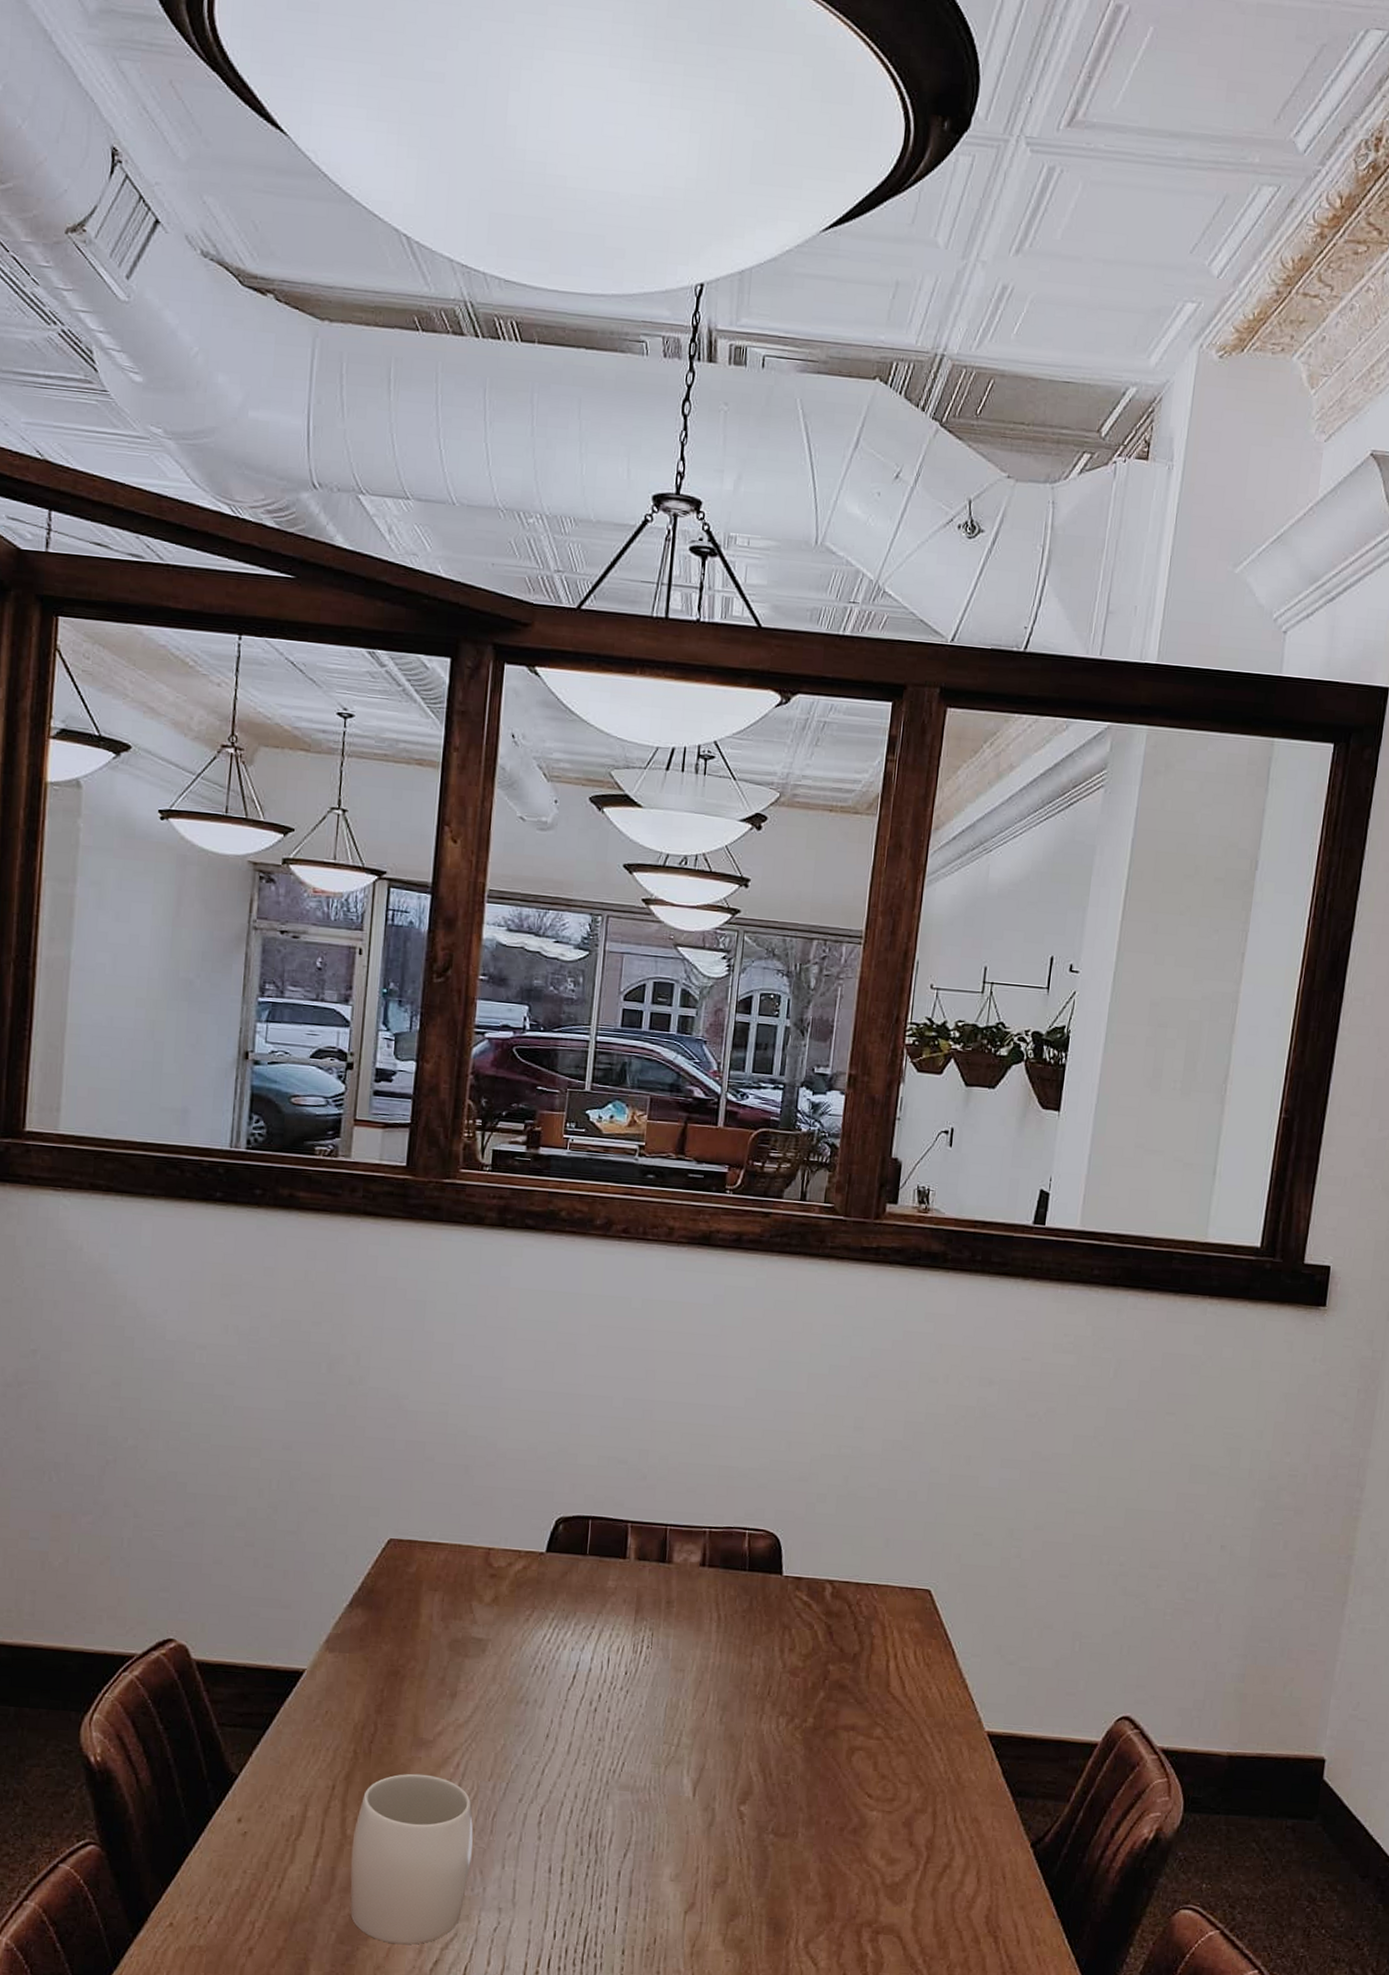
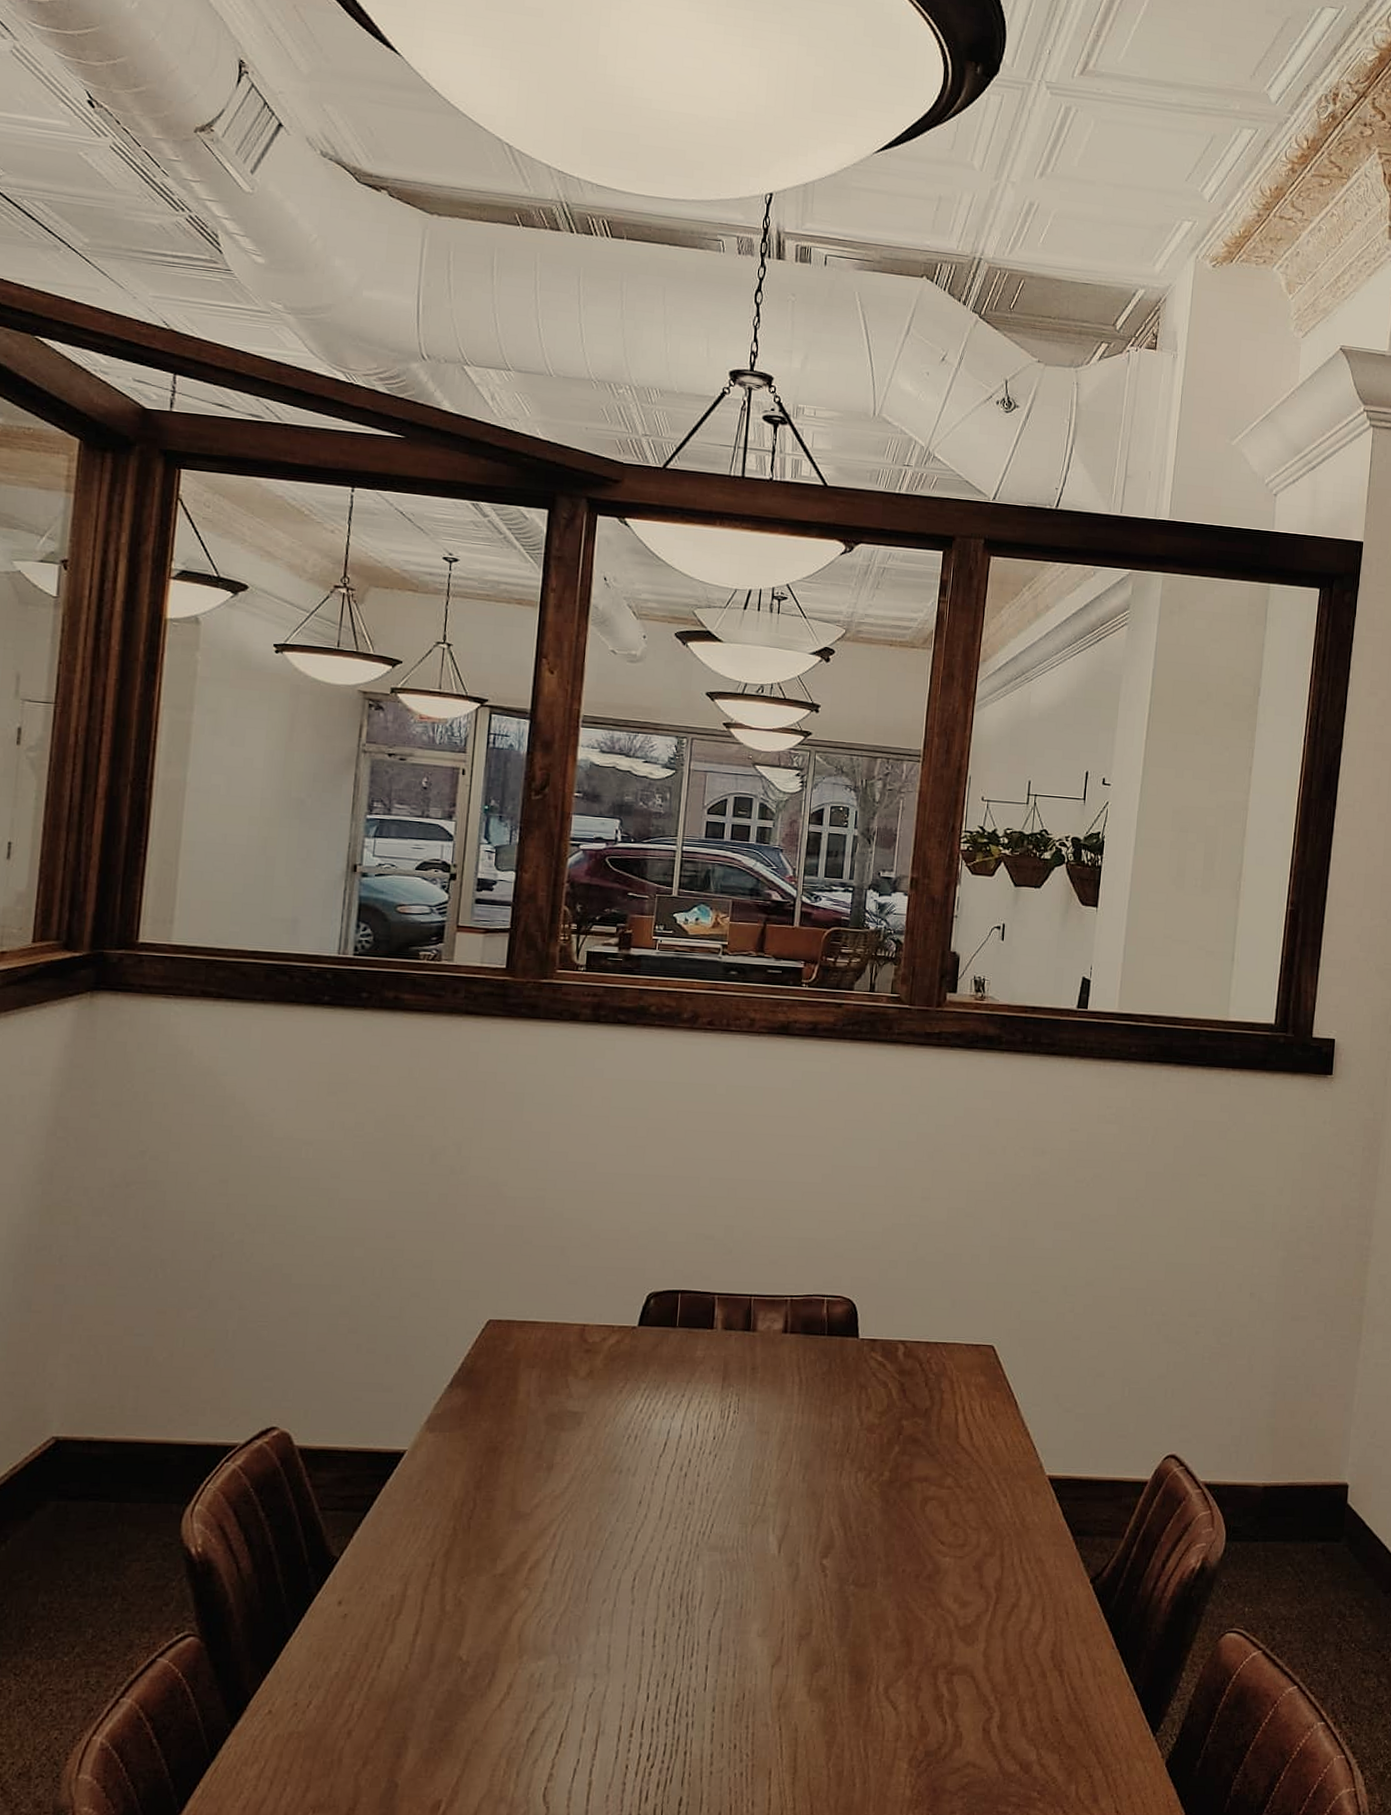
mug: present [350,1773,474,1945] -> none [449,1546,570,1717]

